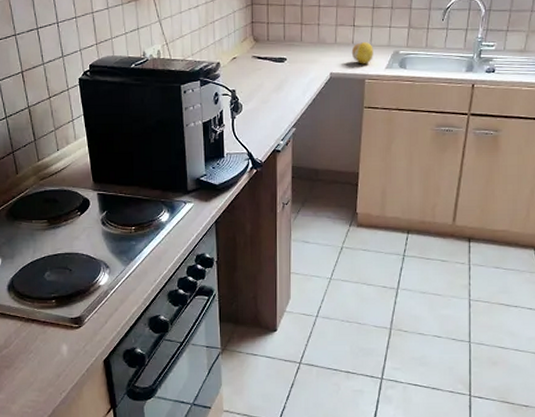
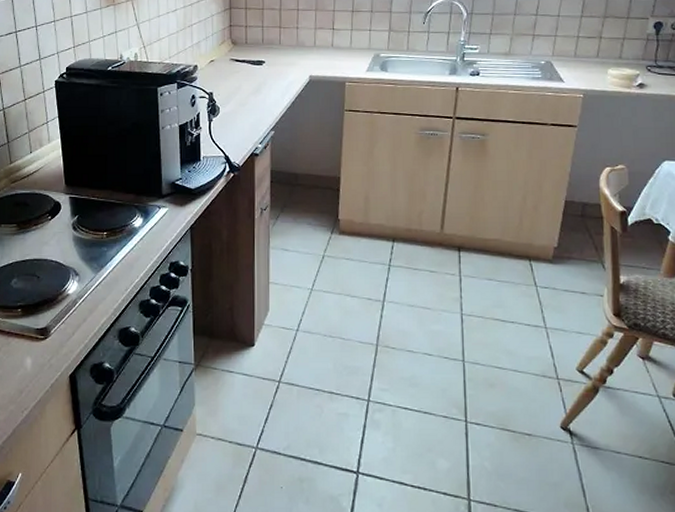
fruit: present [351,42,373,64] -> none [331,45,354,67]

